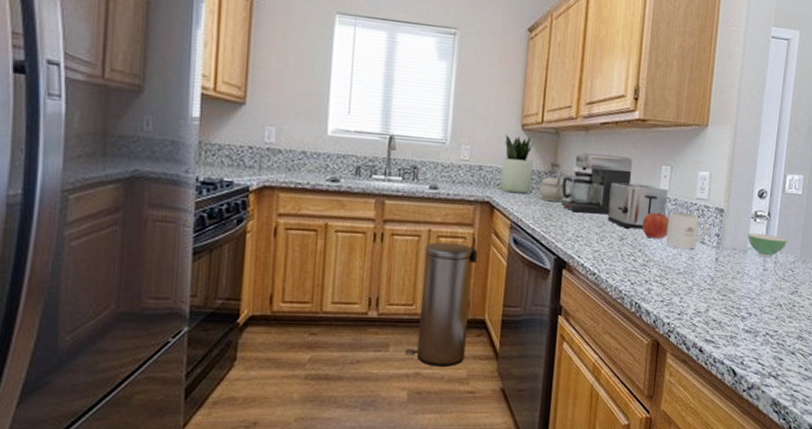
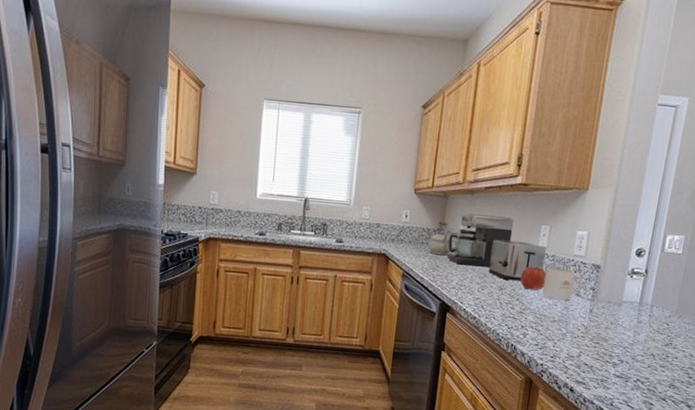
pedal bin: present [404,241,478,367] -> none [314,285,374,386]
planter: present [496,134,534,194] -> none [391,197,425,248]
bowl: present [747,232,788,258] -> none [622,288,665,312]

